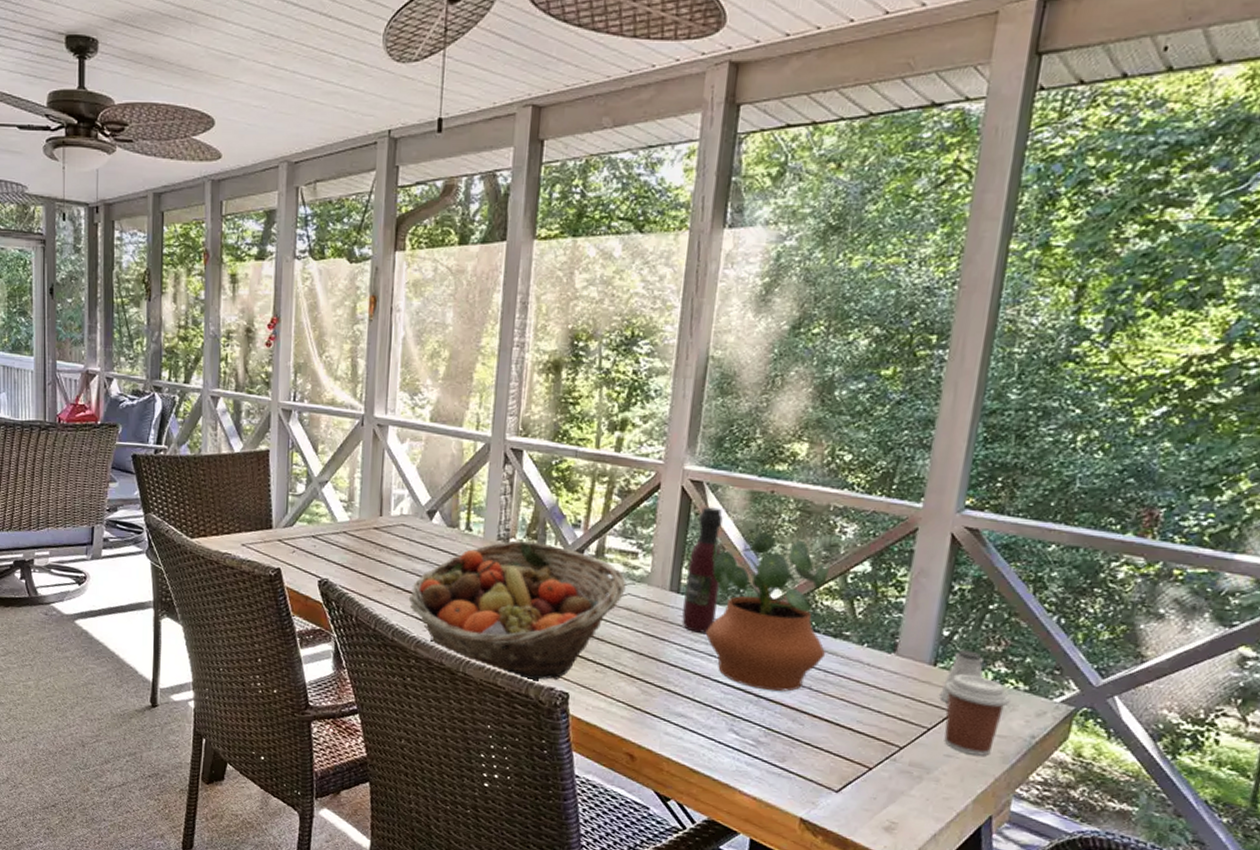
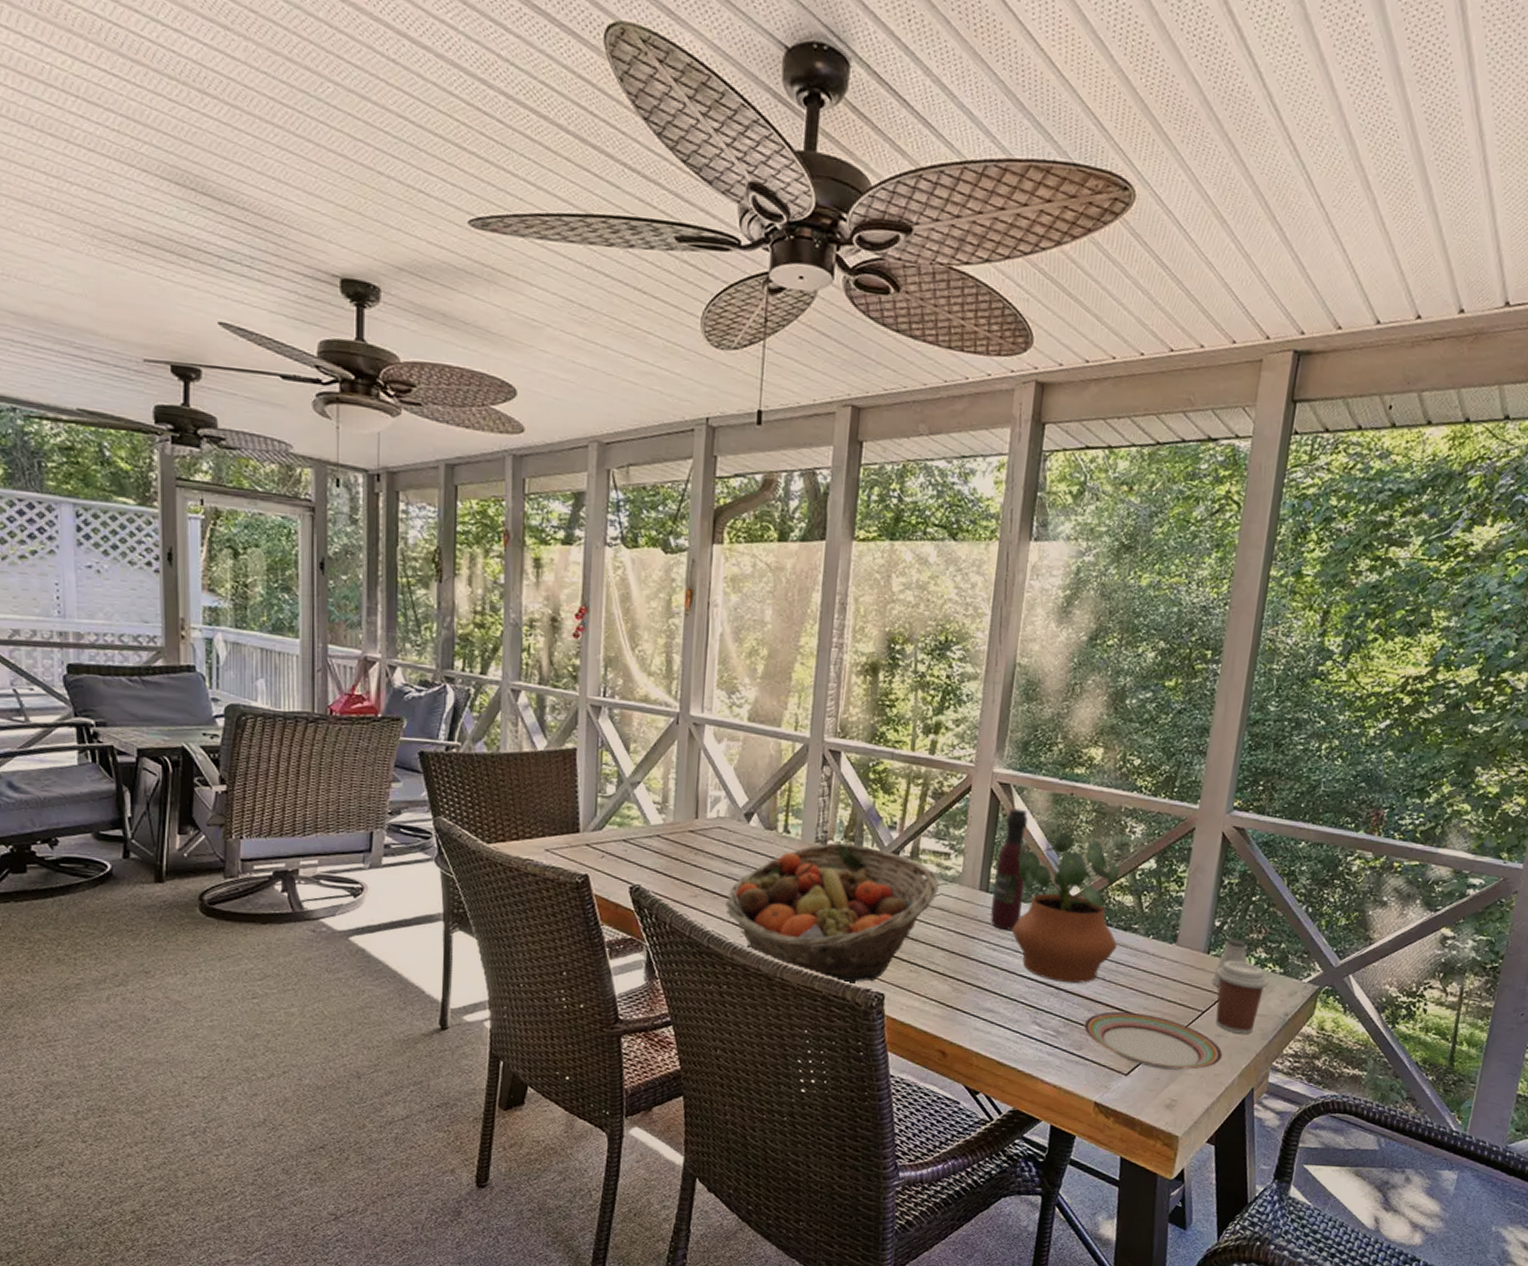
plate: none [787,723,954,791] -> present [1083,1011,1223,1070]

